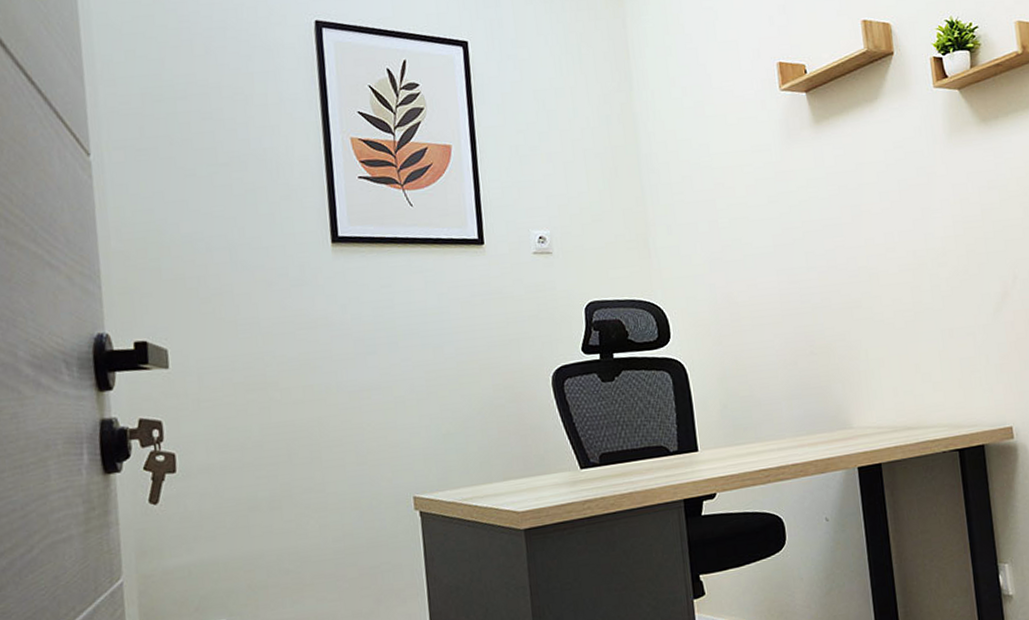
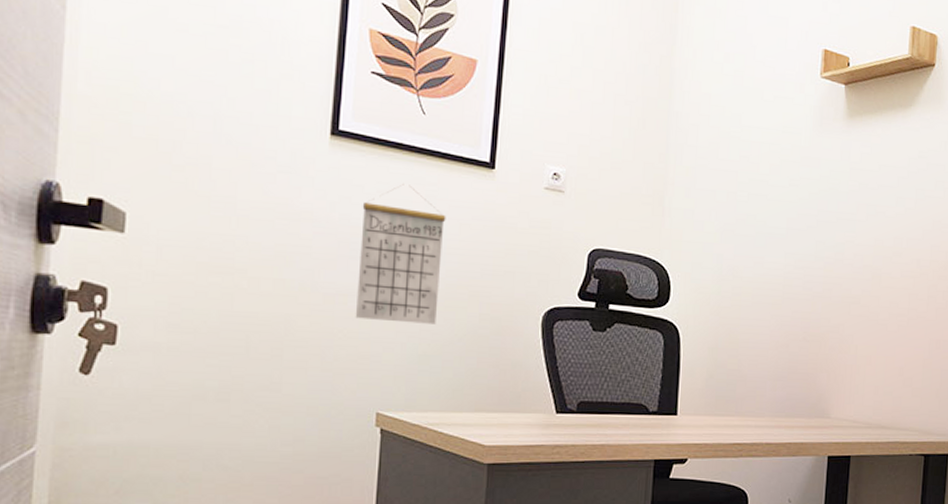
calendar: none [370,275,454,410] -> present [355,184,446,324]

